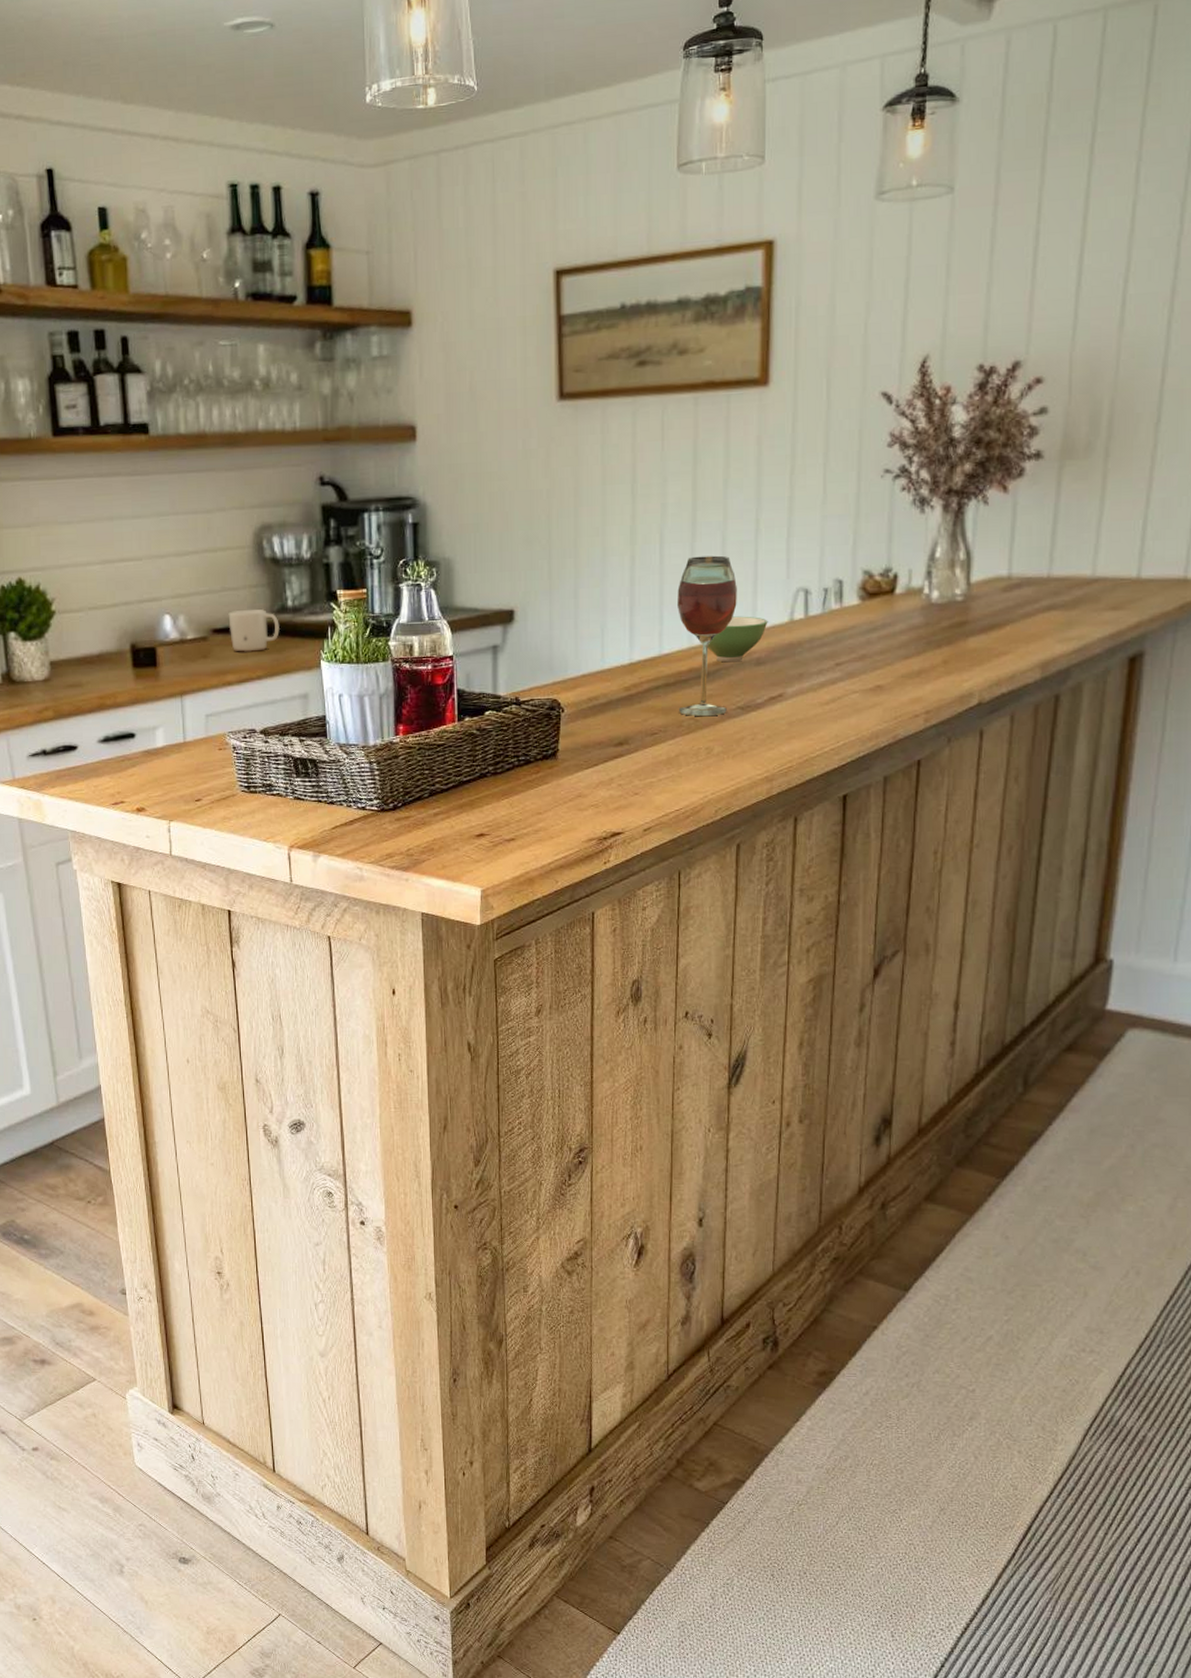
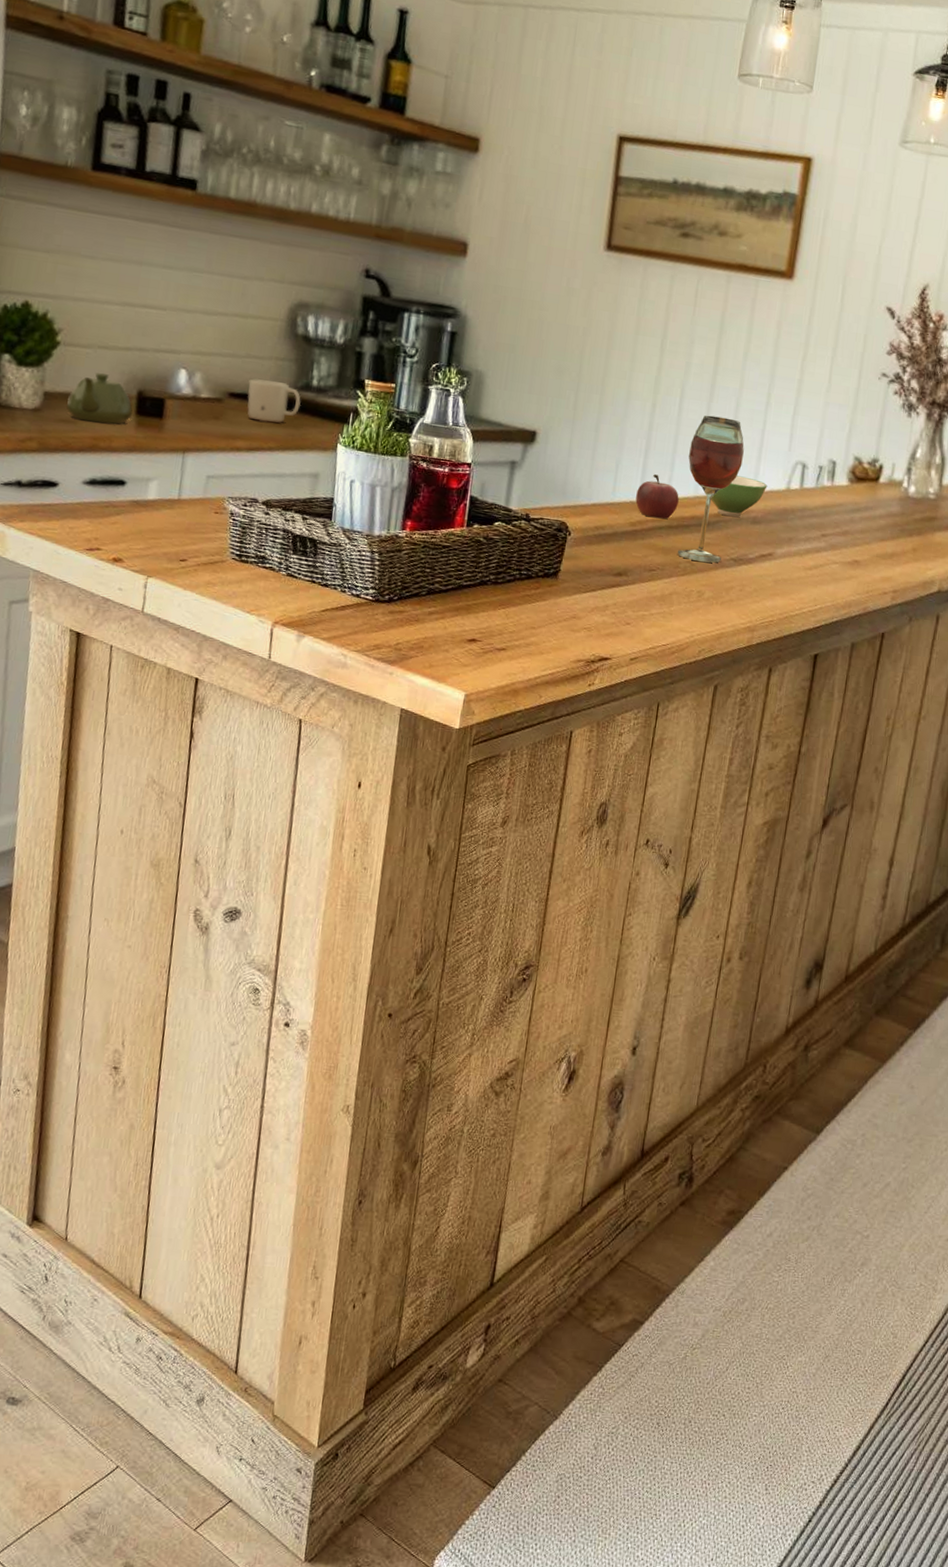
teapot: none [71,633,129,683] -> present [66,372,133,424]
fruit: none [627,631,673,678] -> present [635,474,679,519]

